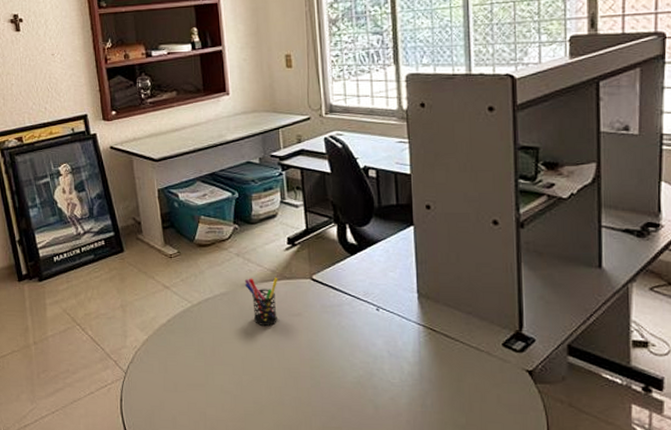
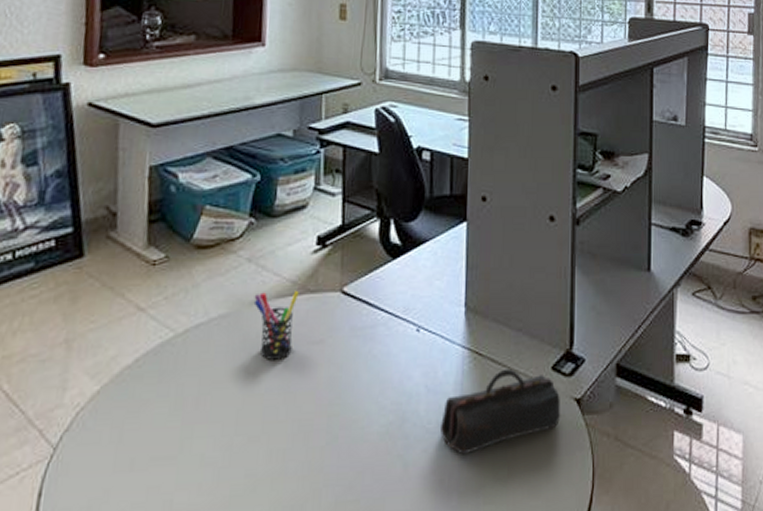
pencil case: none [404,342,514,405] -> present [441,368,561,455]

